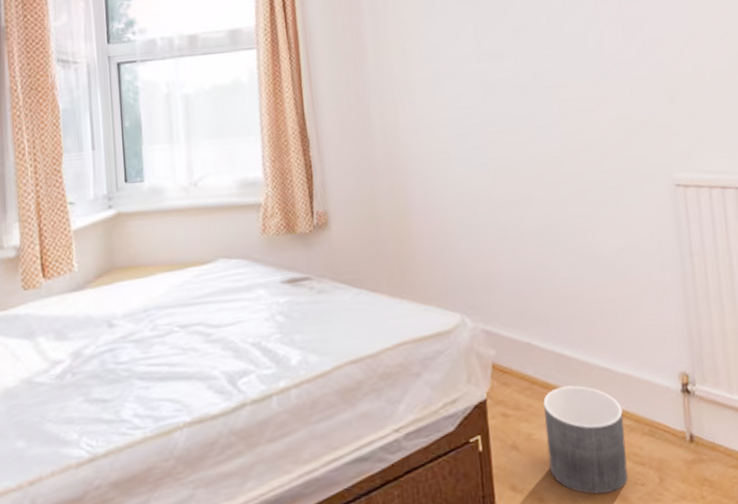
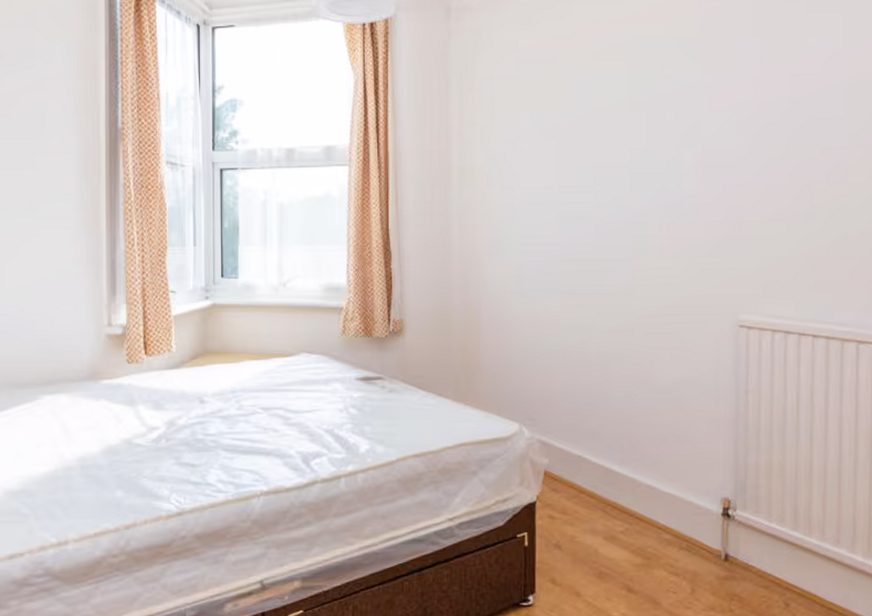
planter: present [543,385,629,495] -> none [588,498,663,596]

